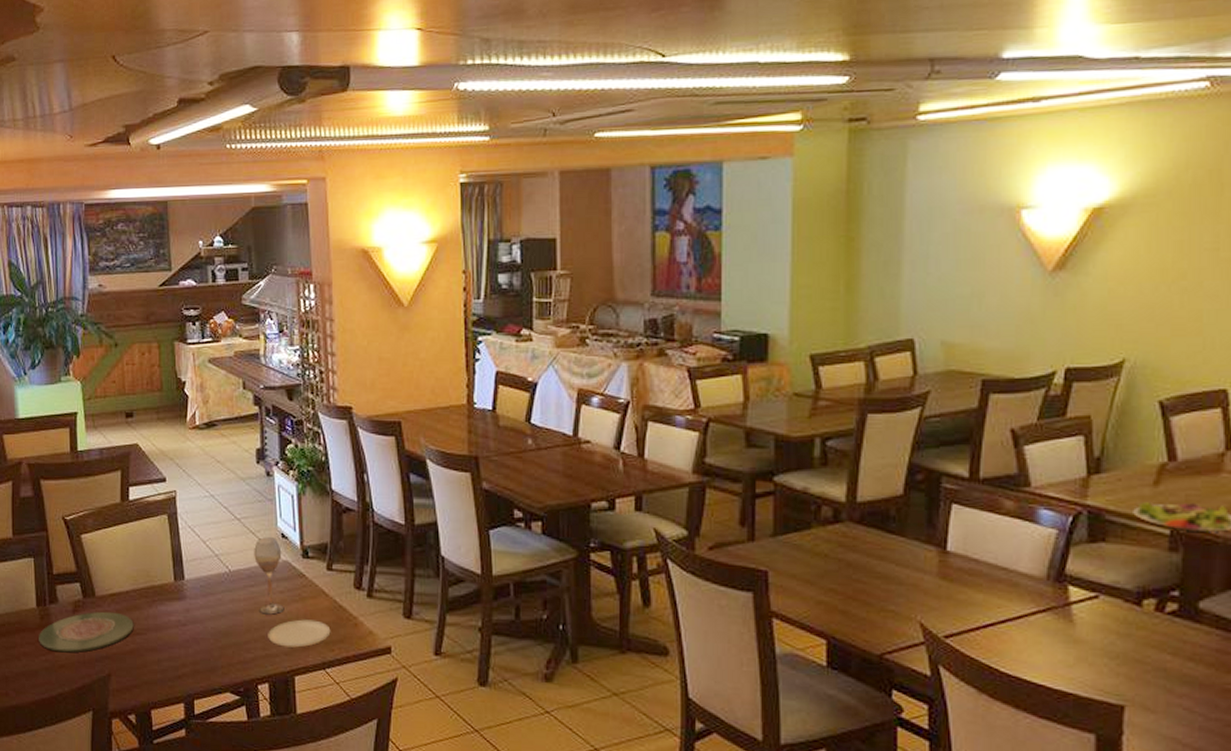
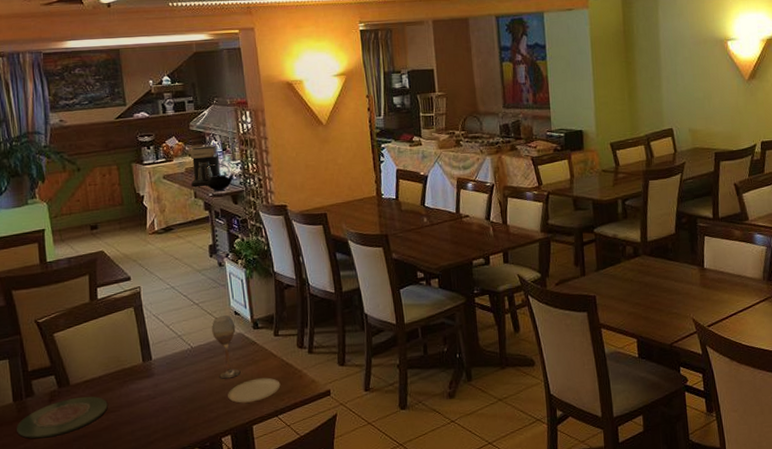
coffee maker: none [240,326,275,375] -> present [189,146,221,187]
teapot: none [257,347,292,382] -> present [205,163,235,191]

